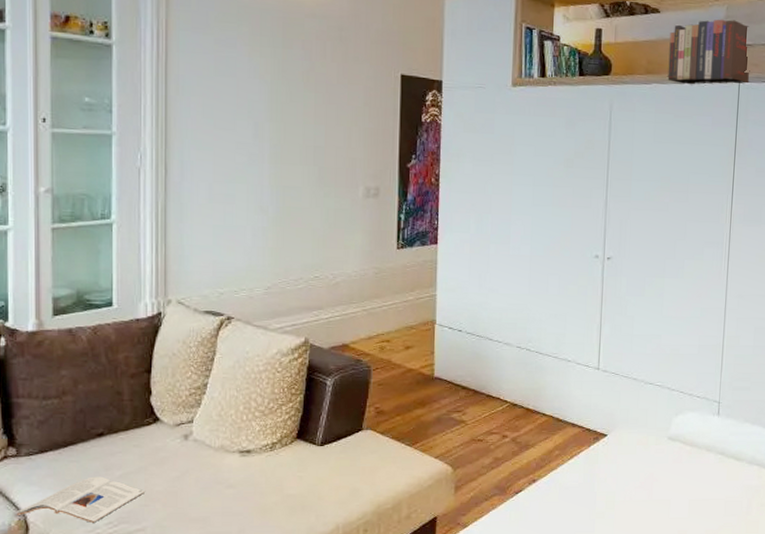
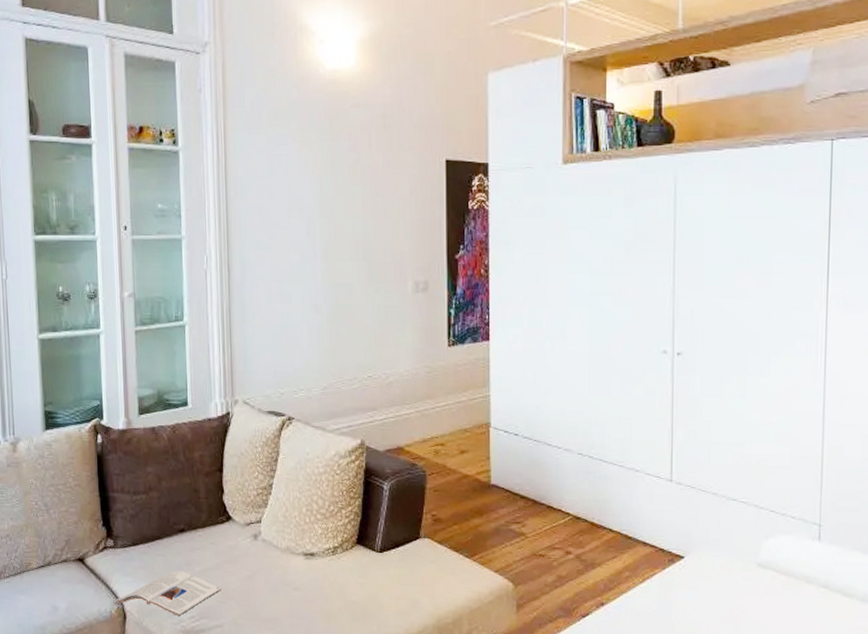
books: present [667,19,749,85] -> none [742,65,844,147]

